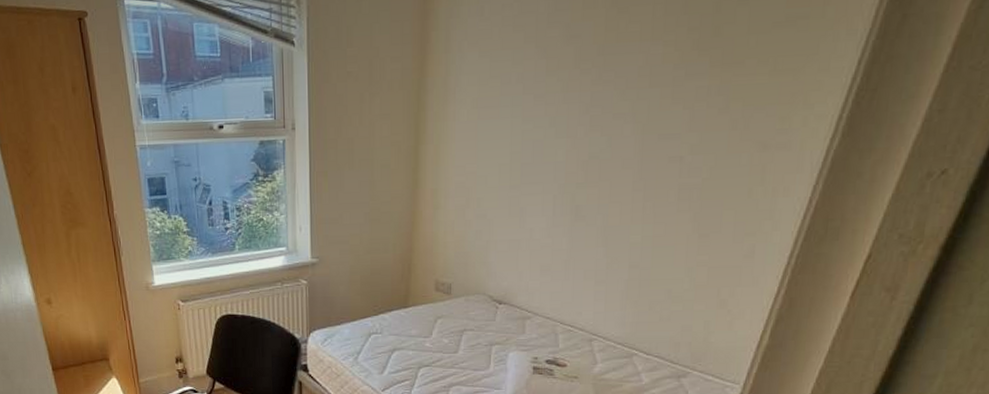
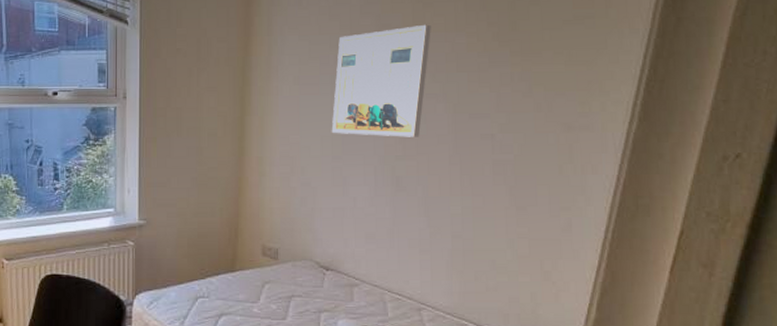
wall art: none [510,33,625,163] -> present [331,24,431,137]

